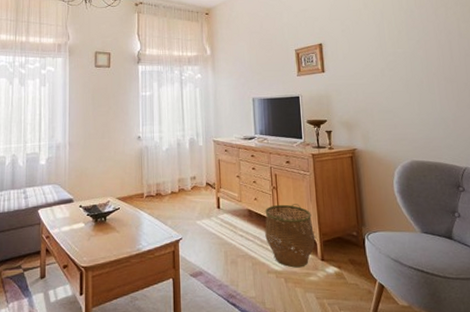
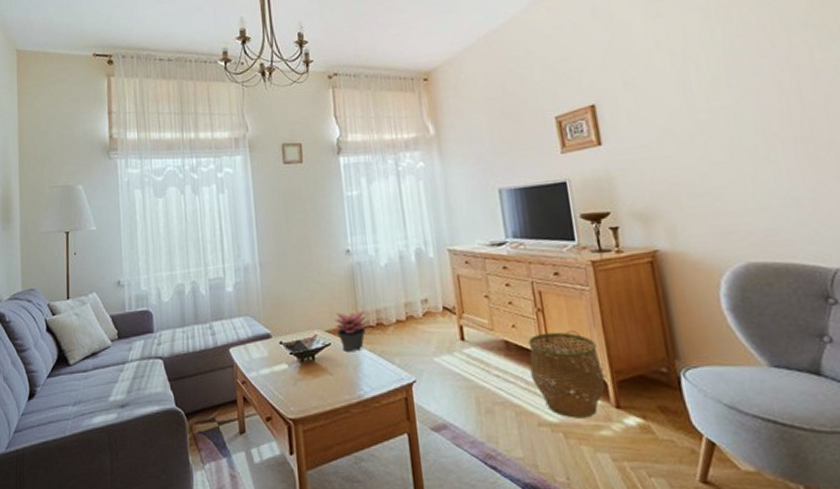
succulent plant: none [124,184,149,215] -> present [334,311,367,353]

